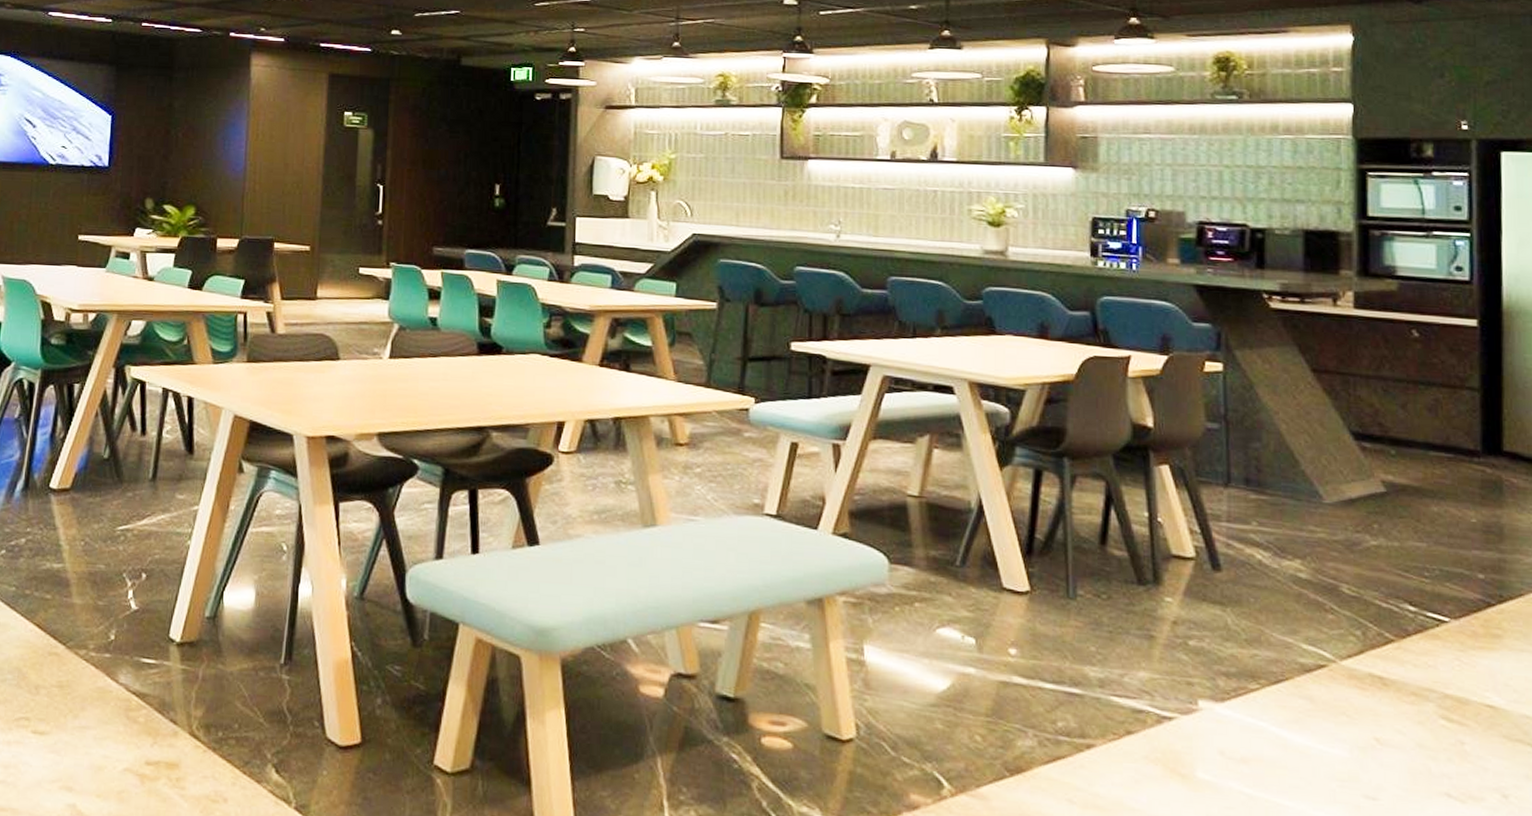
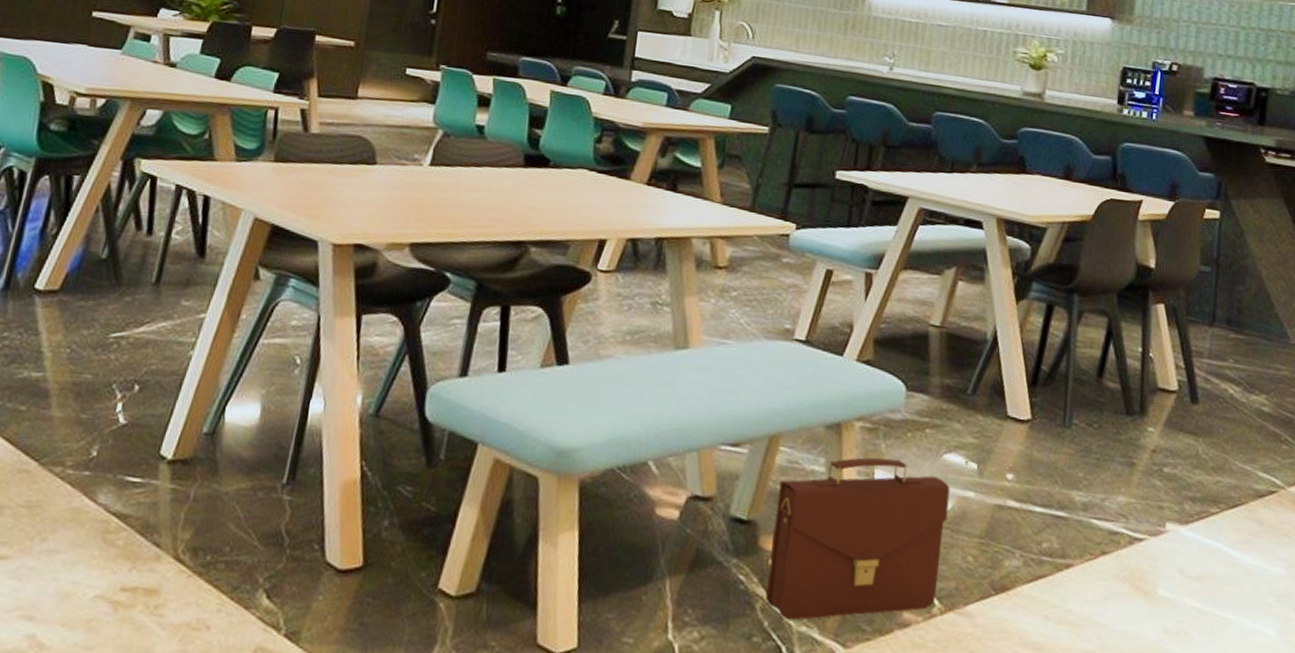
briefcase: none [762,633,948,800] -> present [765,457,950,620]

